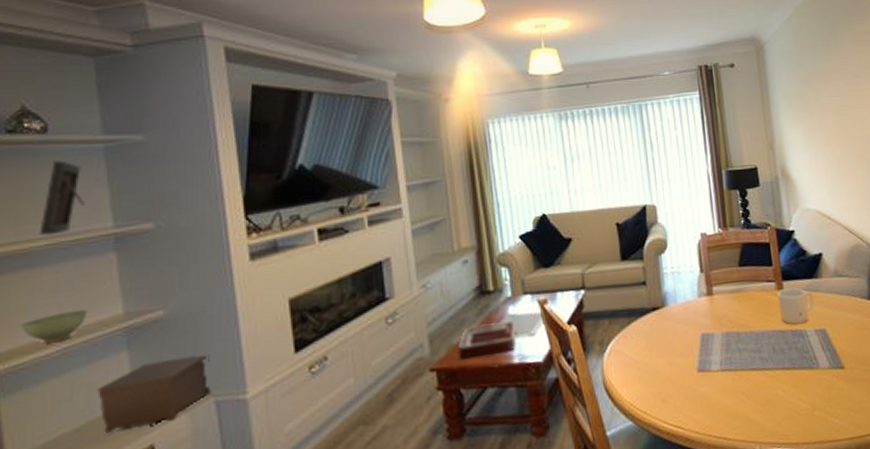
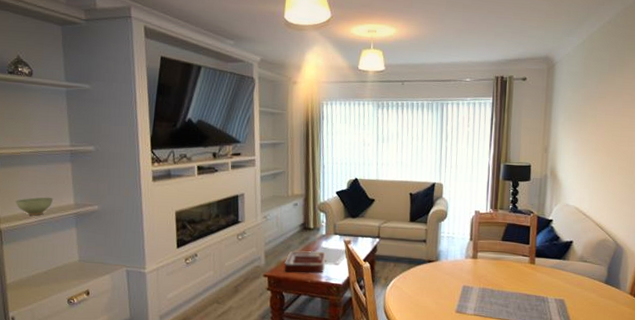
picture frame: present [39,160,86,236] -> none [26,96,54,146]
decorative box: present [97,354,211,433] -> none [58,238,124,278]
mug: present [776,287,815,325] -> none [528,264,559,292]

